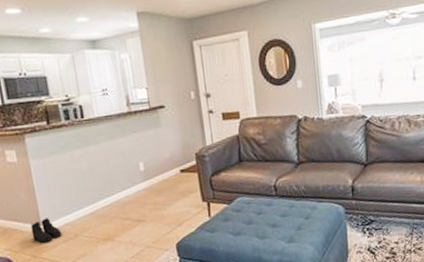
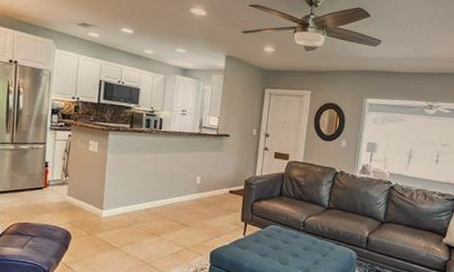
boots: present [30,218,62,244] -> none [92,204,118,225]

